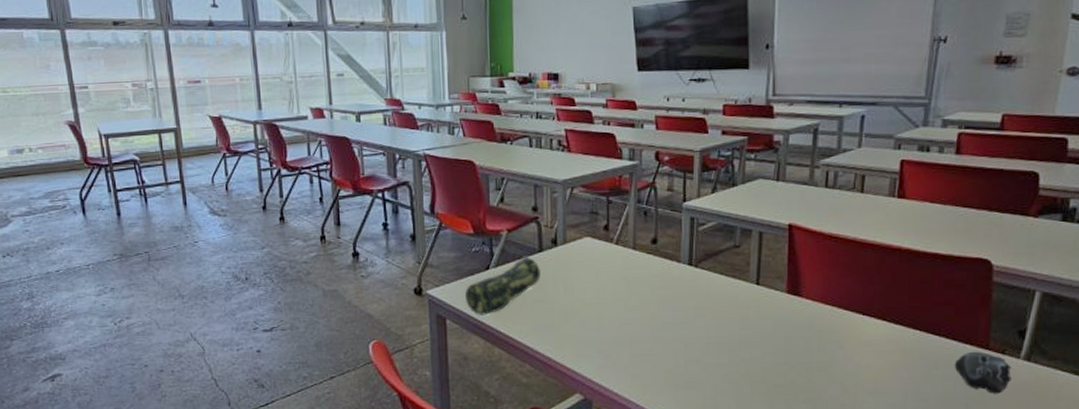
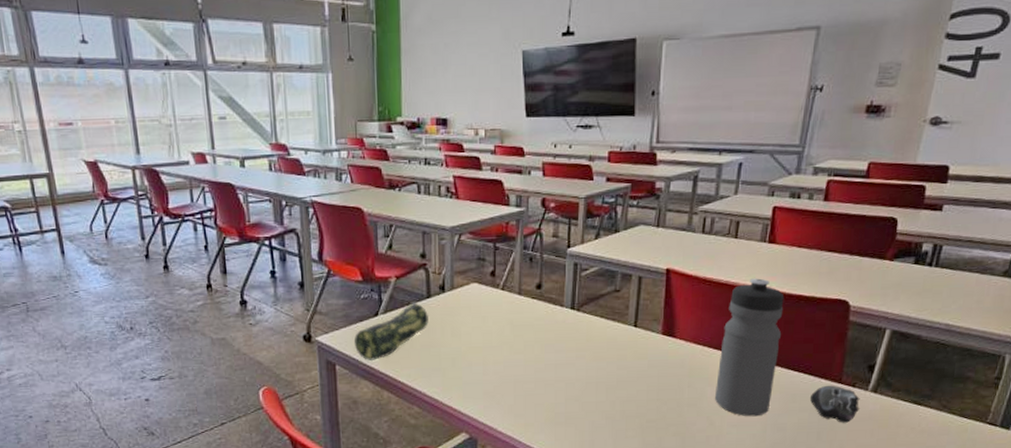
water bottle: none [847,235,919,384] -> present [714,278,784,417]

